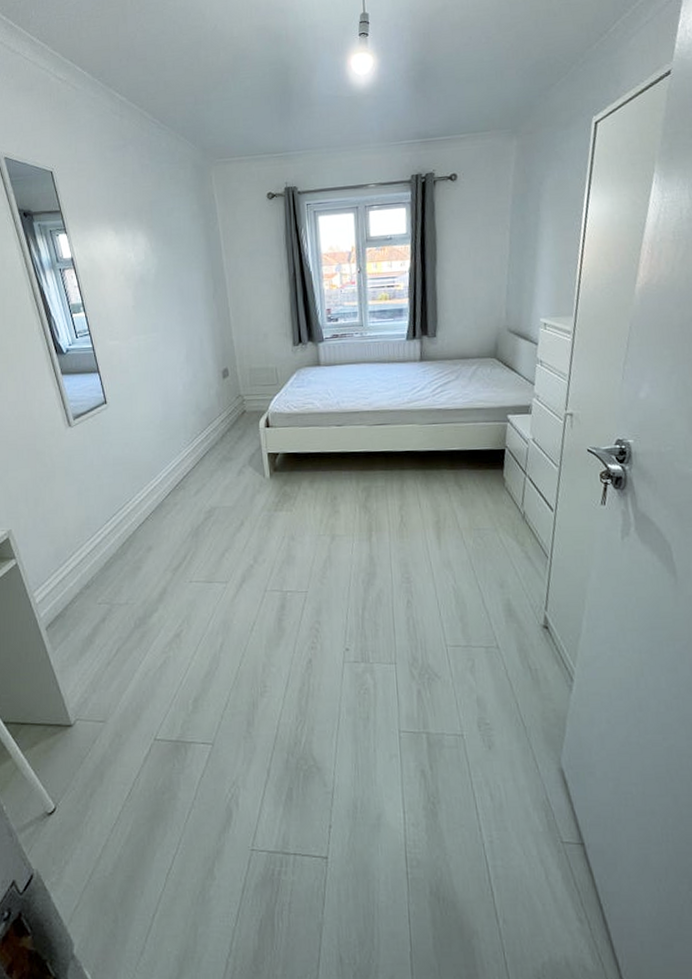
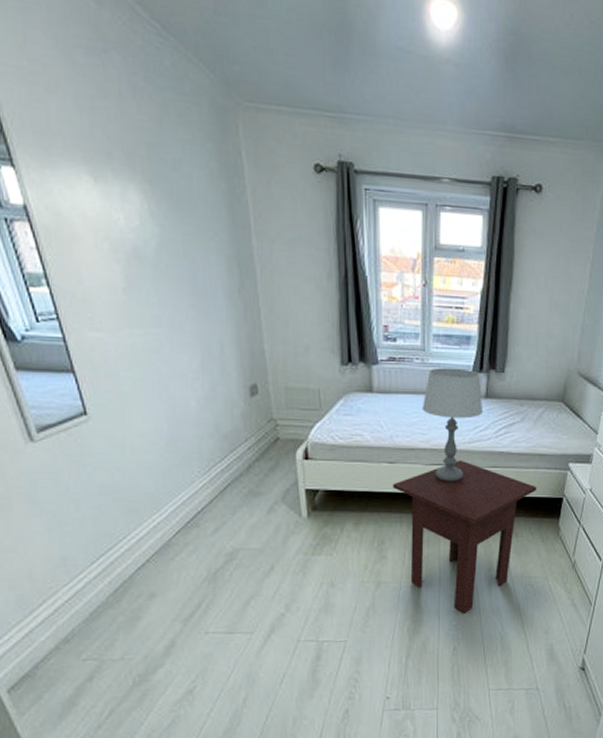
side table: none [340,419,478,566] -> present [392,460,537,614]
table lamp: none [363,337,420,440] -> present [421,367,484,482]

